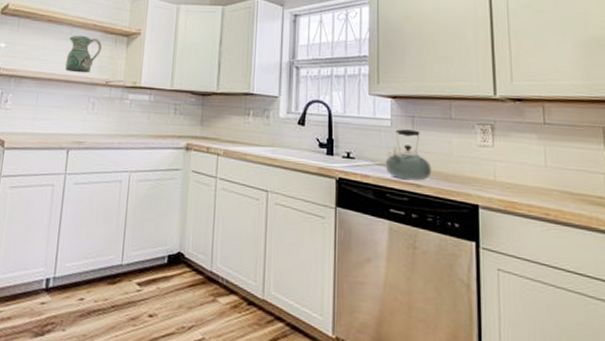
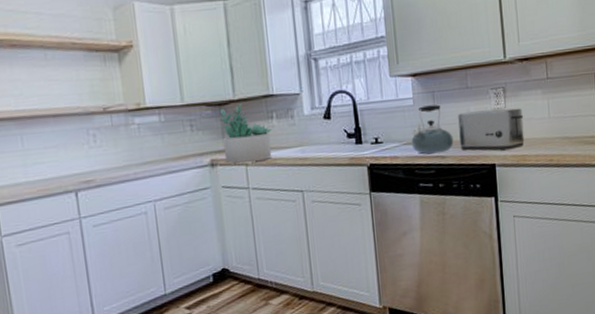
ceramic pitcher: present [65,35,102,74] -> none [44,58,89,104]
succulent plant: none [199,97,247,154] -> present [218,103,272,164]
toaster: none [438,143,515,193] -> present [458,108,525,152]

